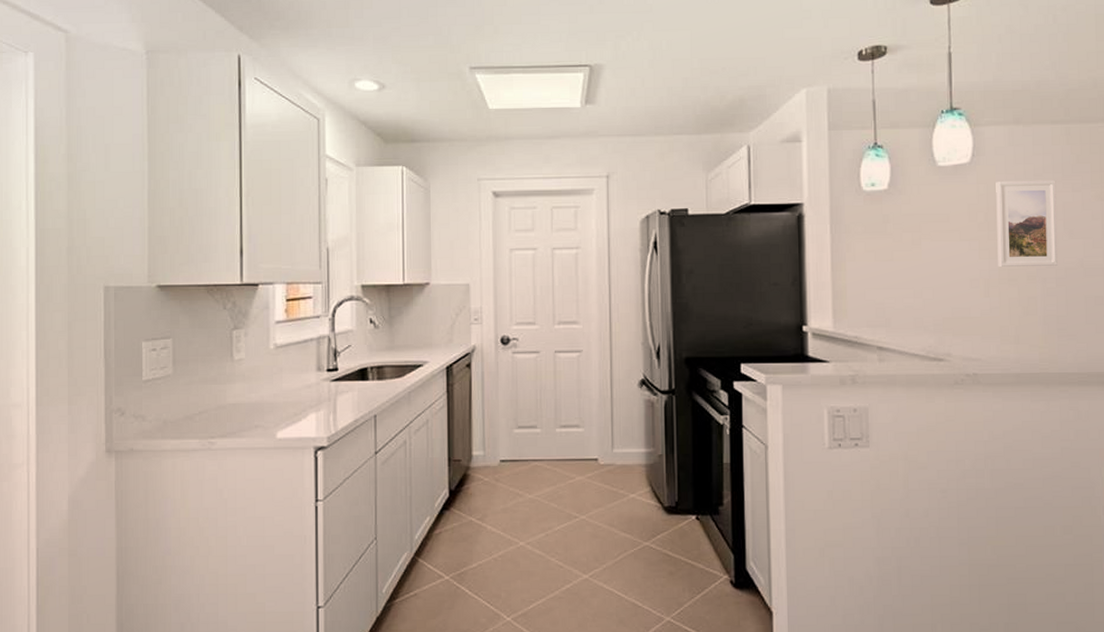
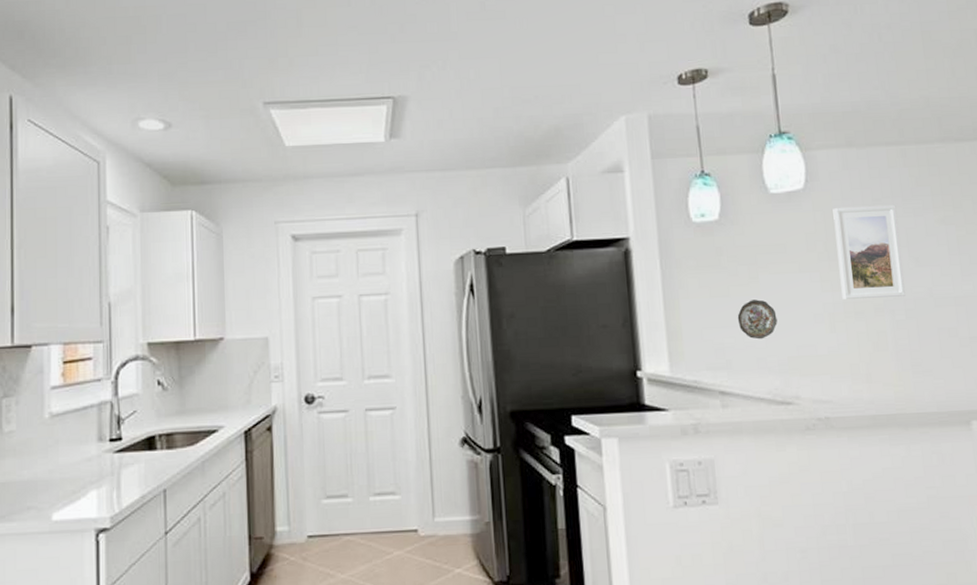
decorative plate: none [899,264,936,301] -> present [737,299,778,340]

